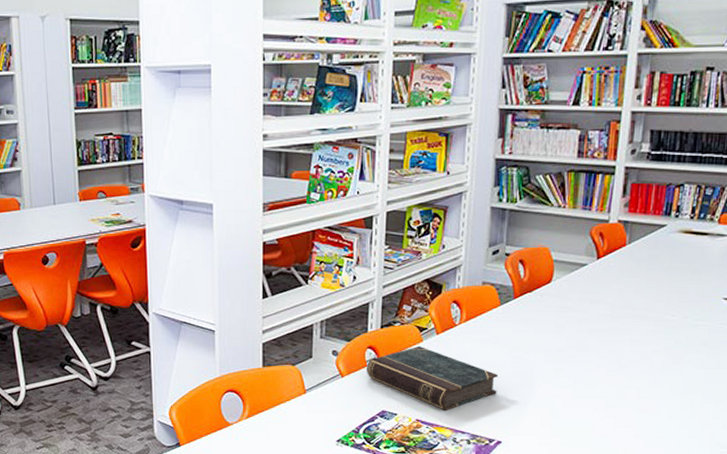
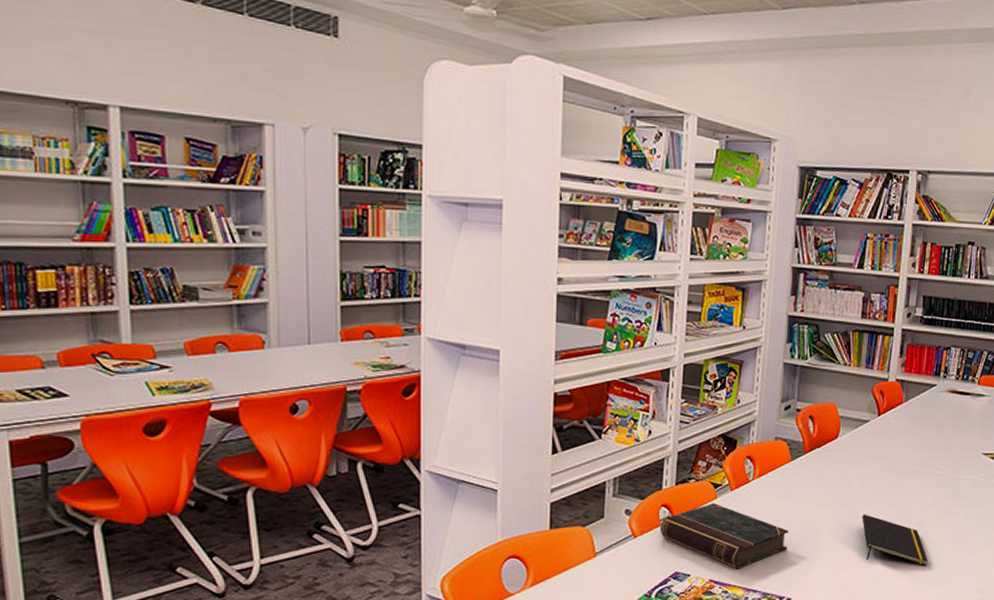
notepad: none [579,360,656,415] -> present [862,514,928,565]

